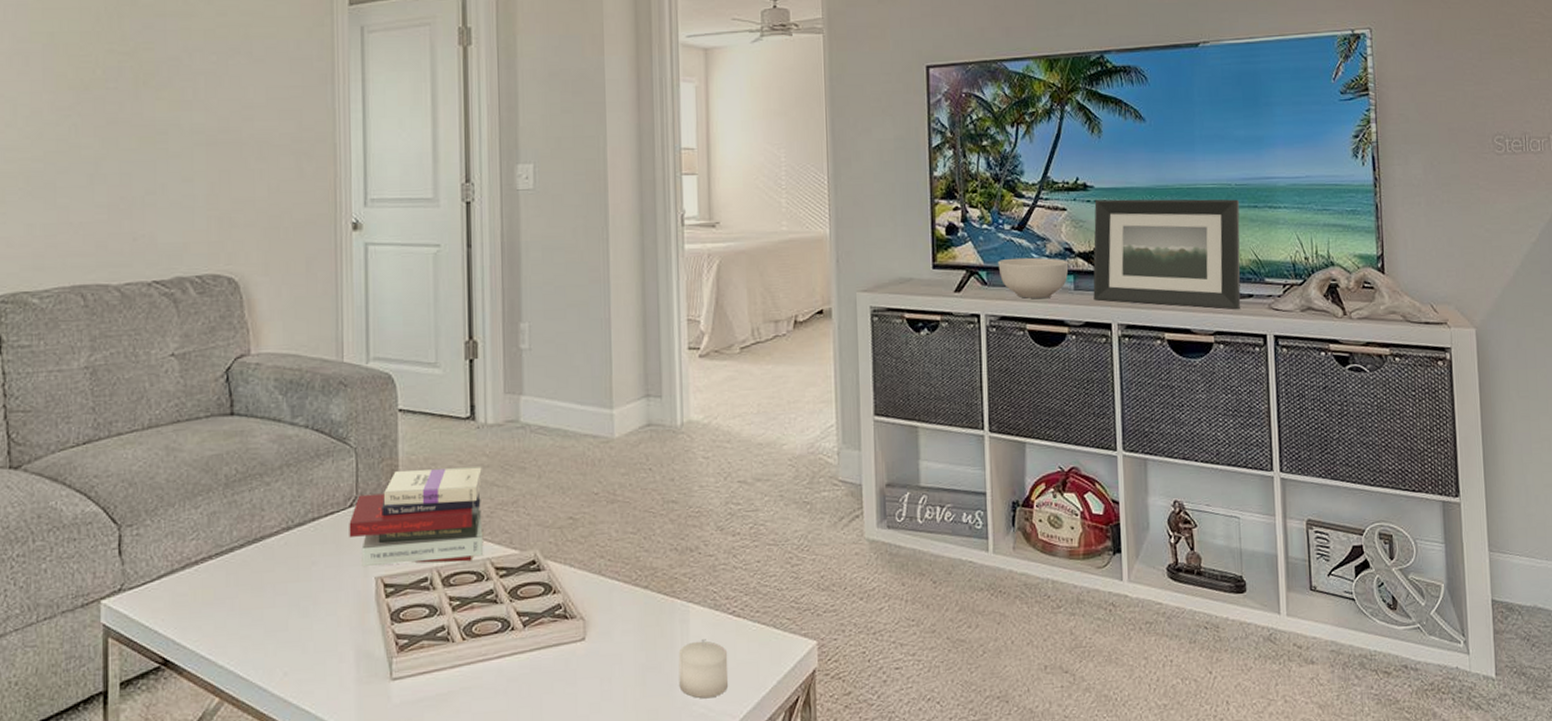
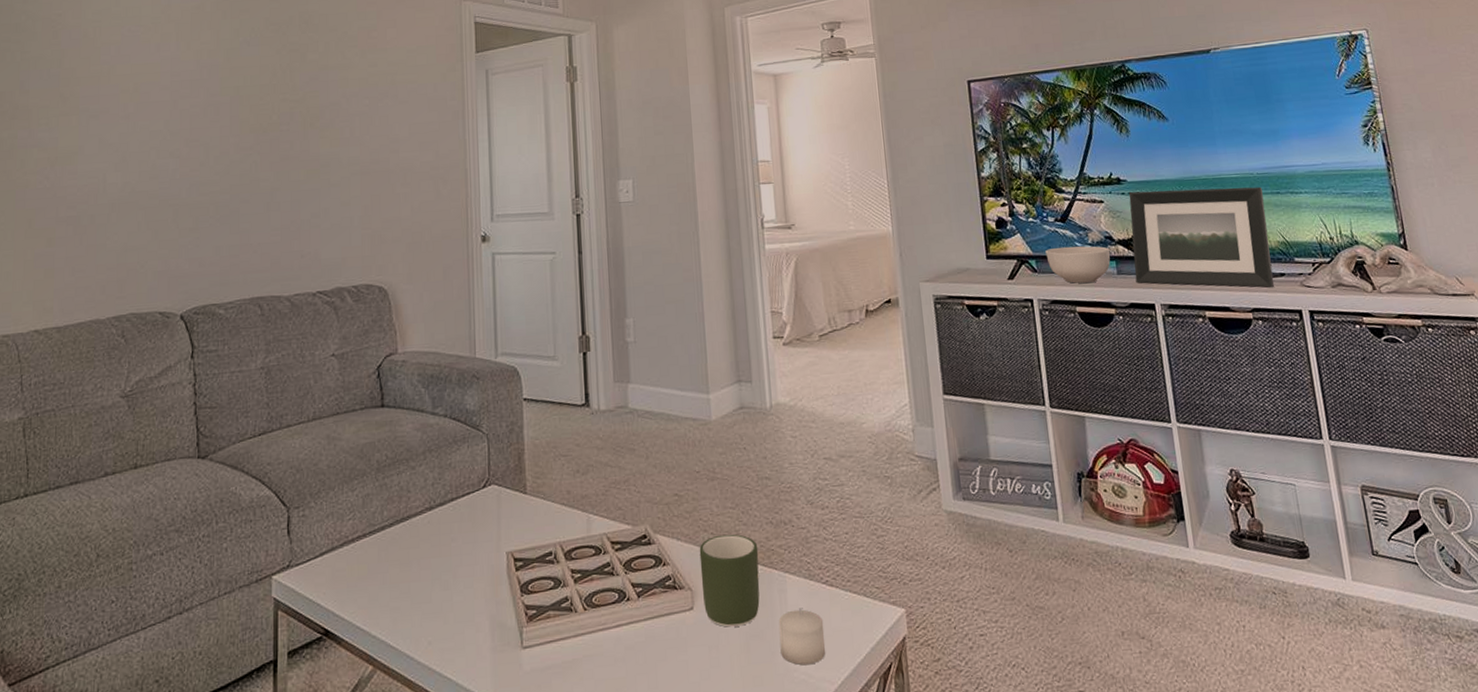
books: present [349,467,485,567] -> none [483,449,601,543]
mug: none [594,560,660,659] -> present [699,534,760,627]

